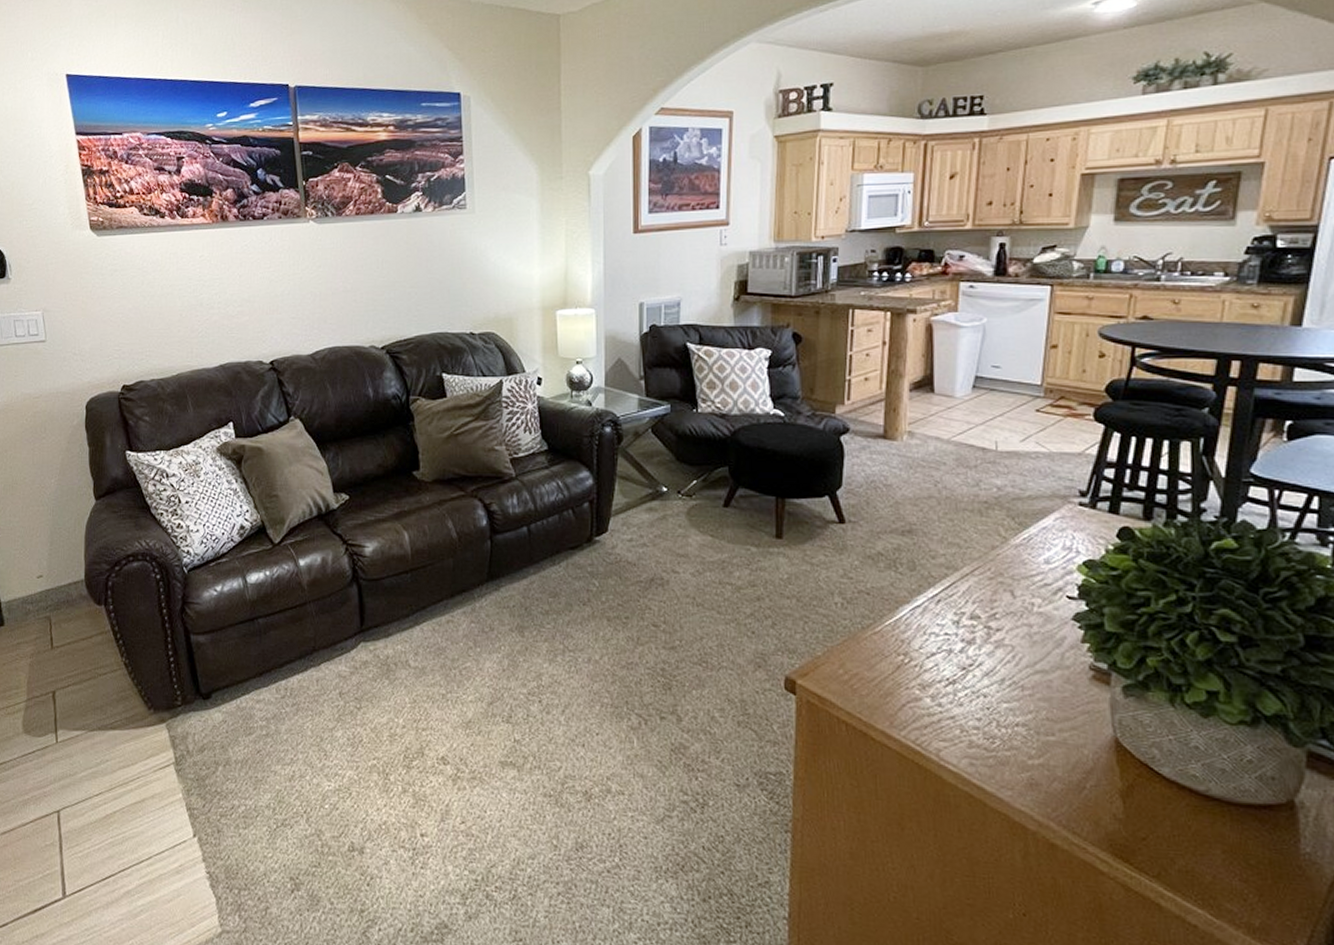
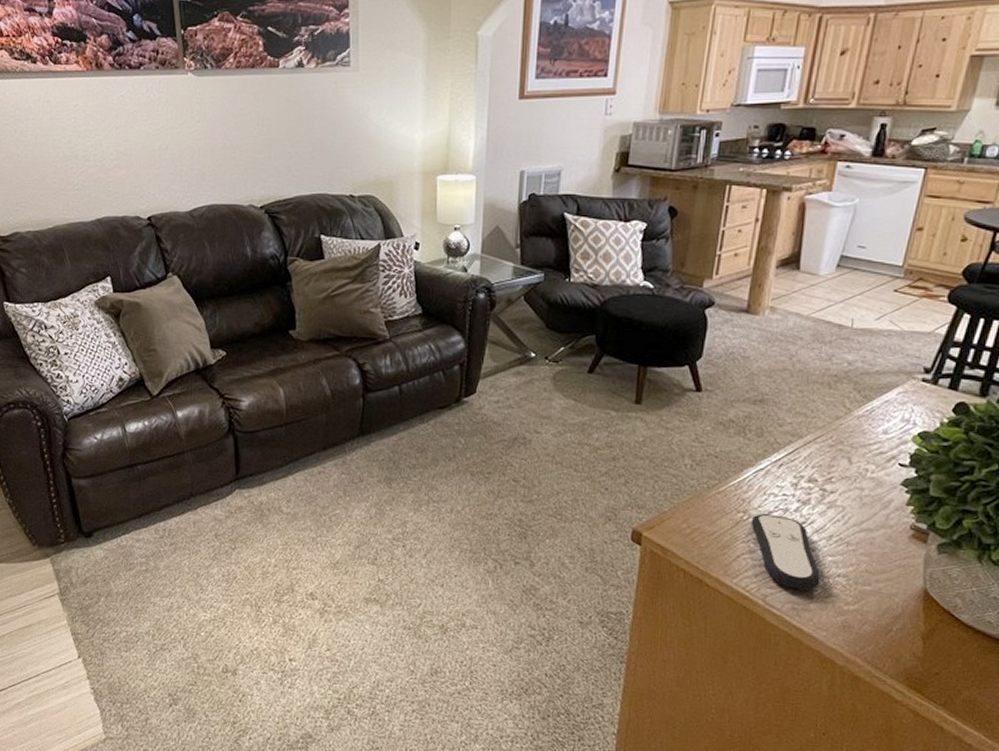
remote control: none [913,656,998,743] -> present [751,514,821,591]

